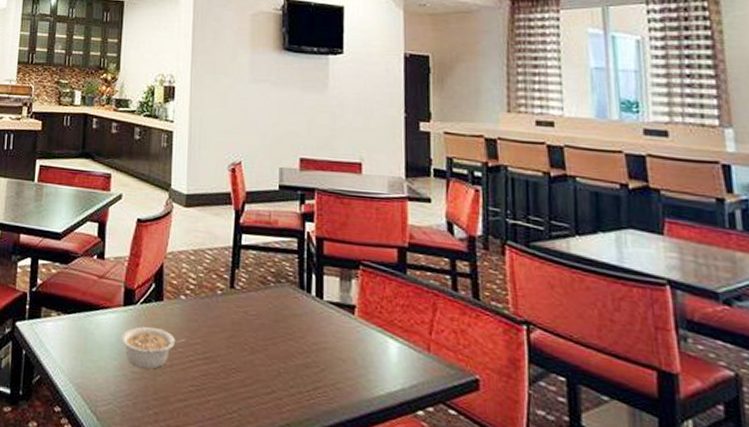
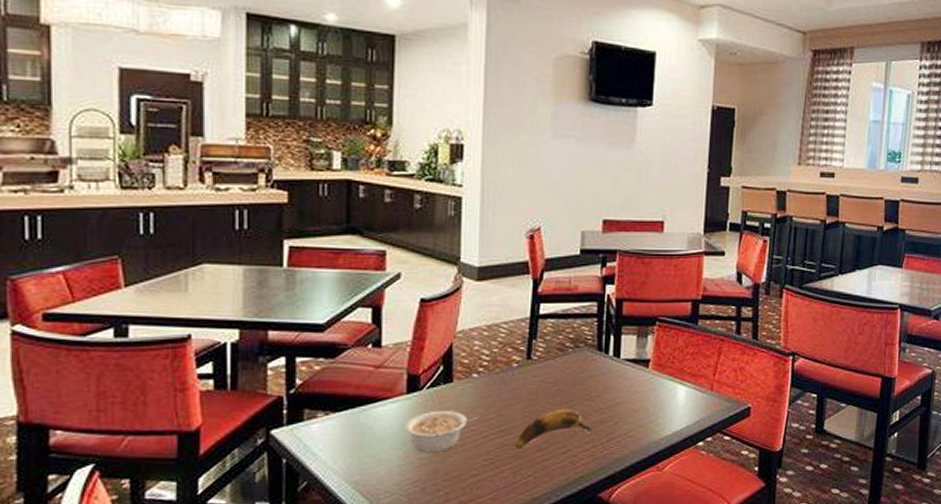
banana: none [219,344,297,380] -> present [514,408,593,448]

